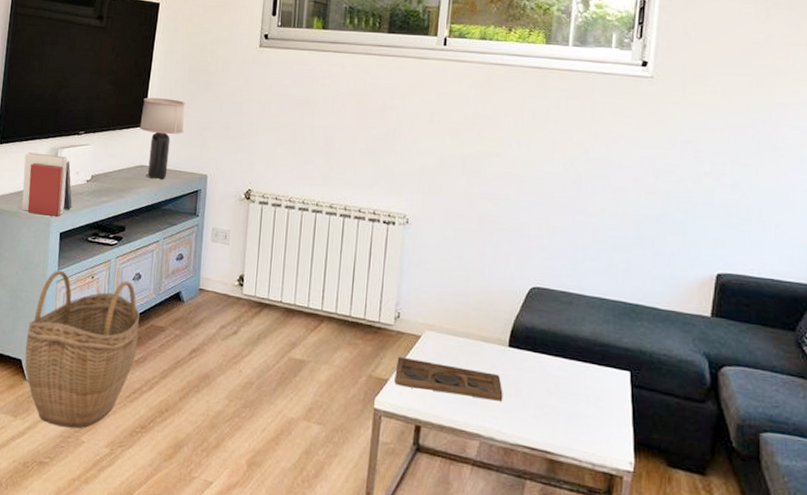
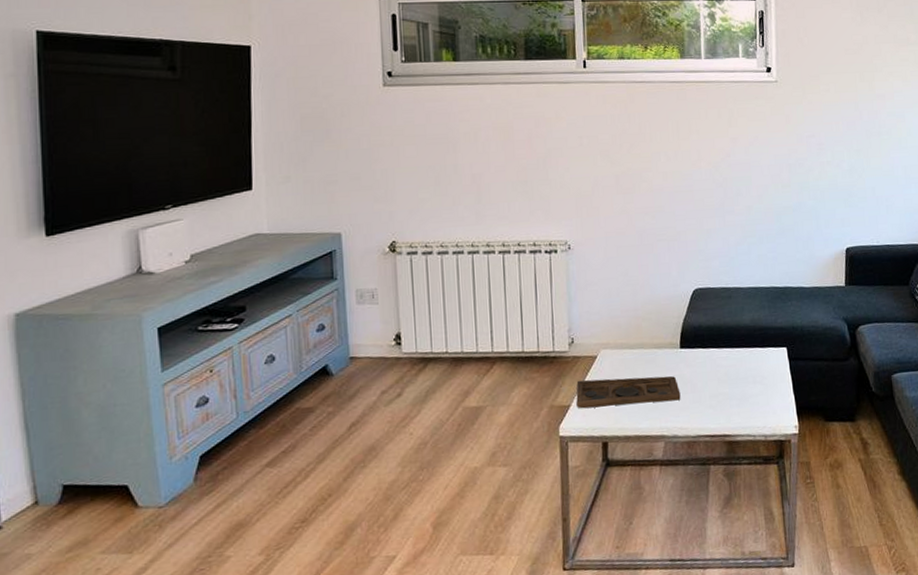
books: present [22,152,72,217] -> none [91,237,169,312]
woven basket: present [25,270,140,428] -> none [130,366,283,549]
table lamp: present [139,97,185,180] -> none [246,154,305,248]

